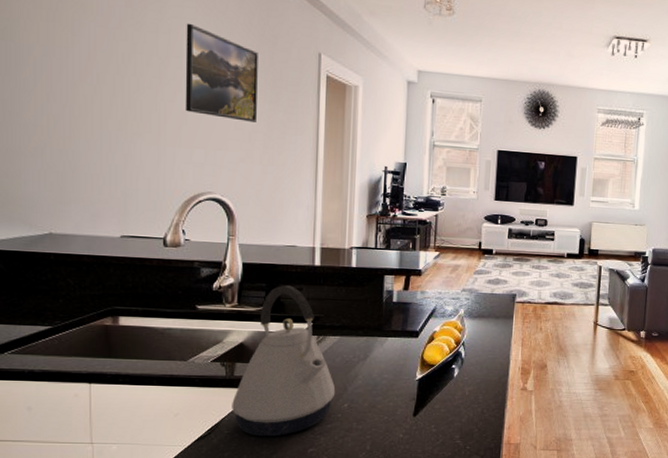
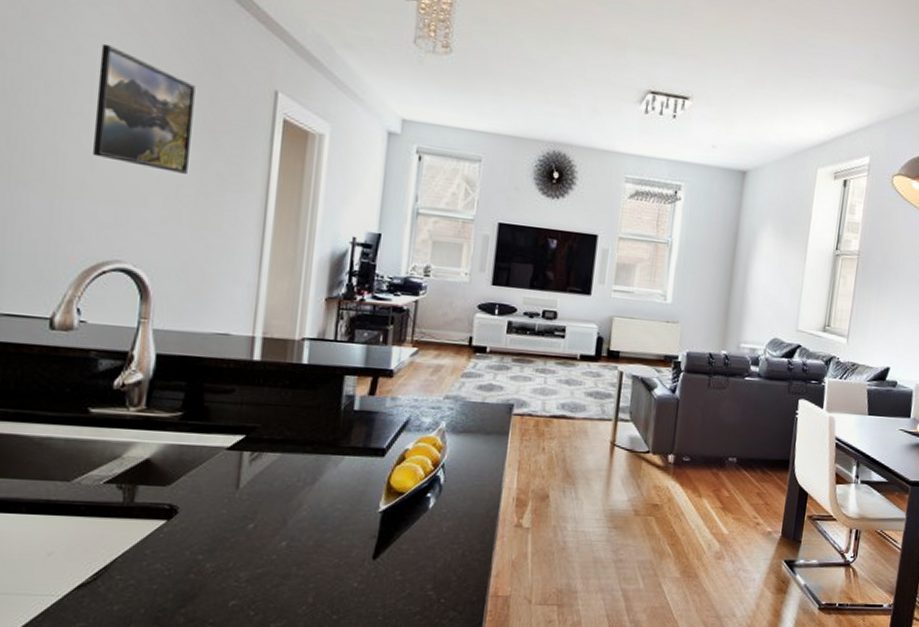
kettle: present [232,285,336,437] -> none [128,384,272,585]

